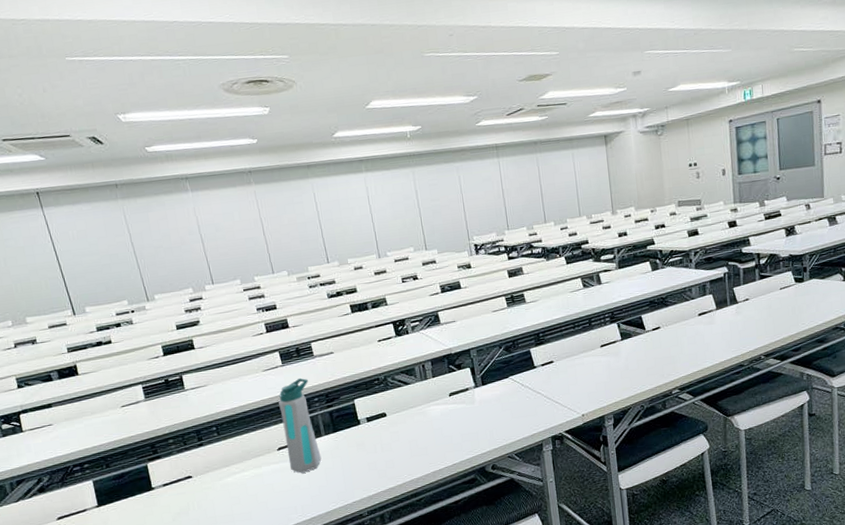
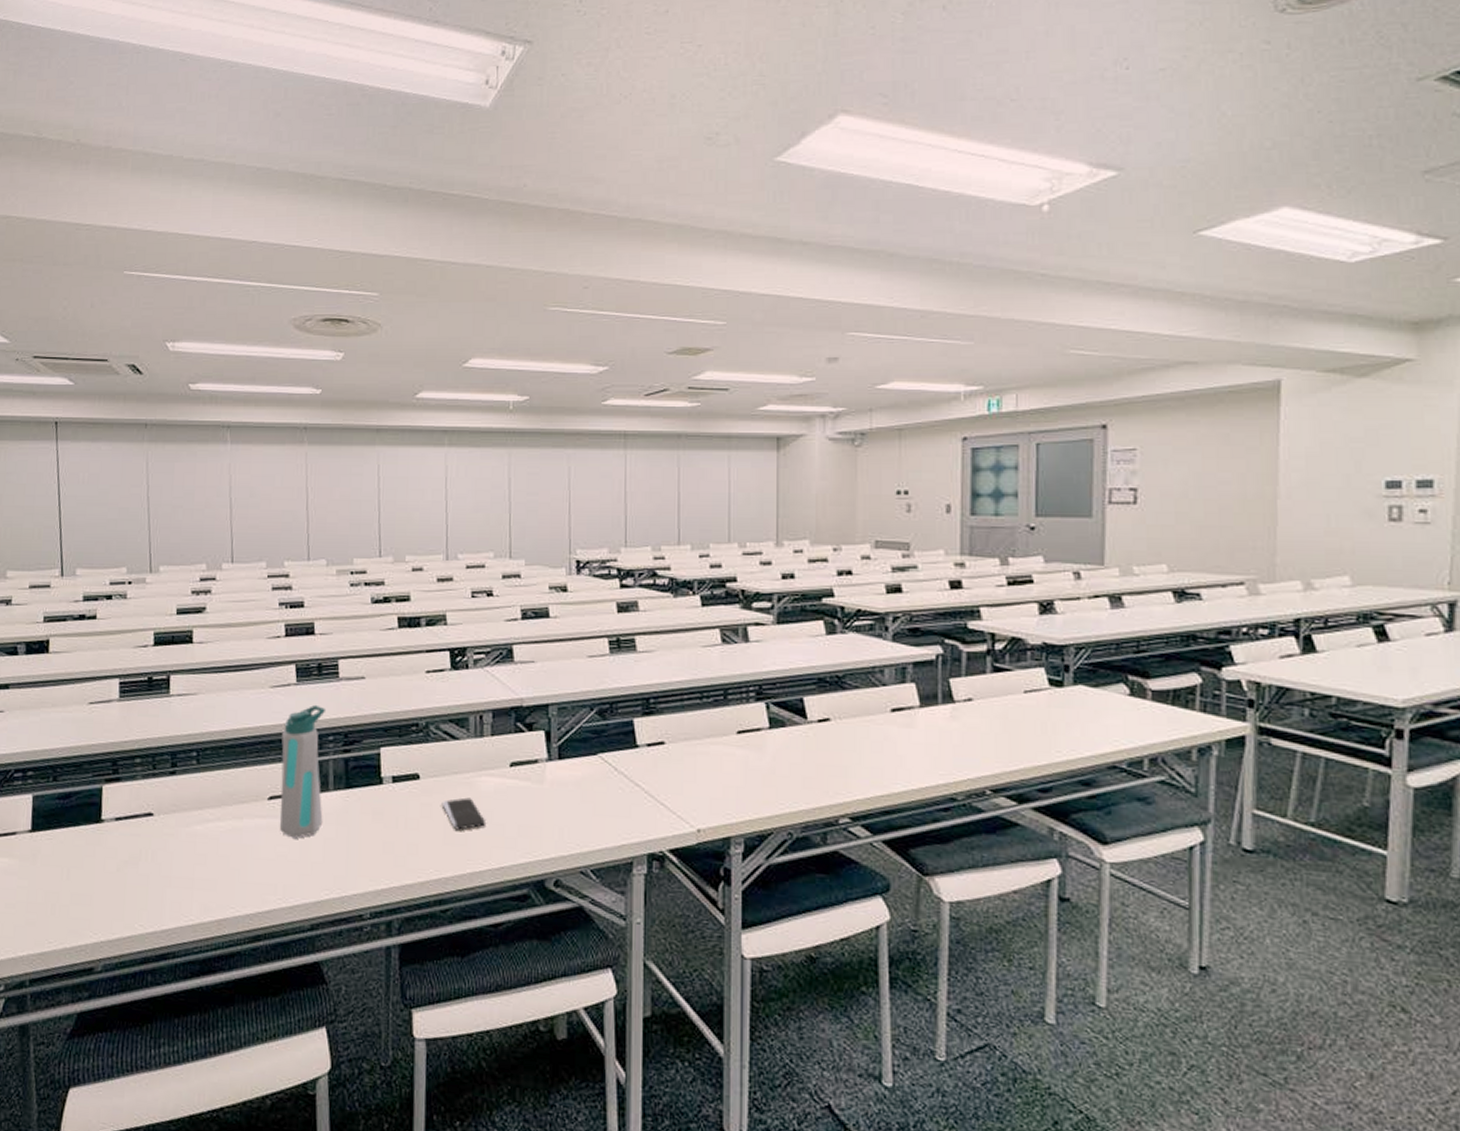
smartphone: none [405,422,438,446] -> present [441,797,485,830]

